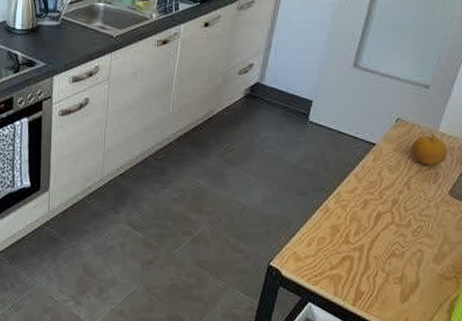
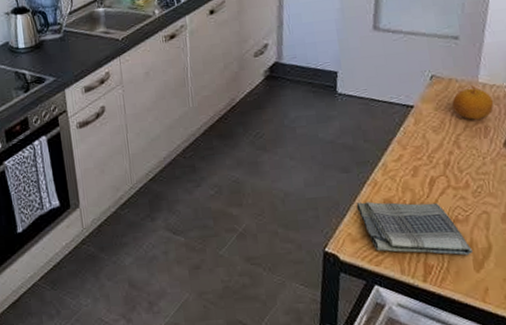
dish towel: none [306,225,402,287] -> present [356,201,473,256]

